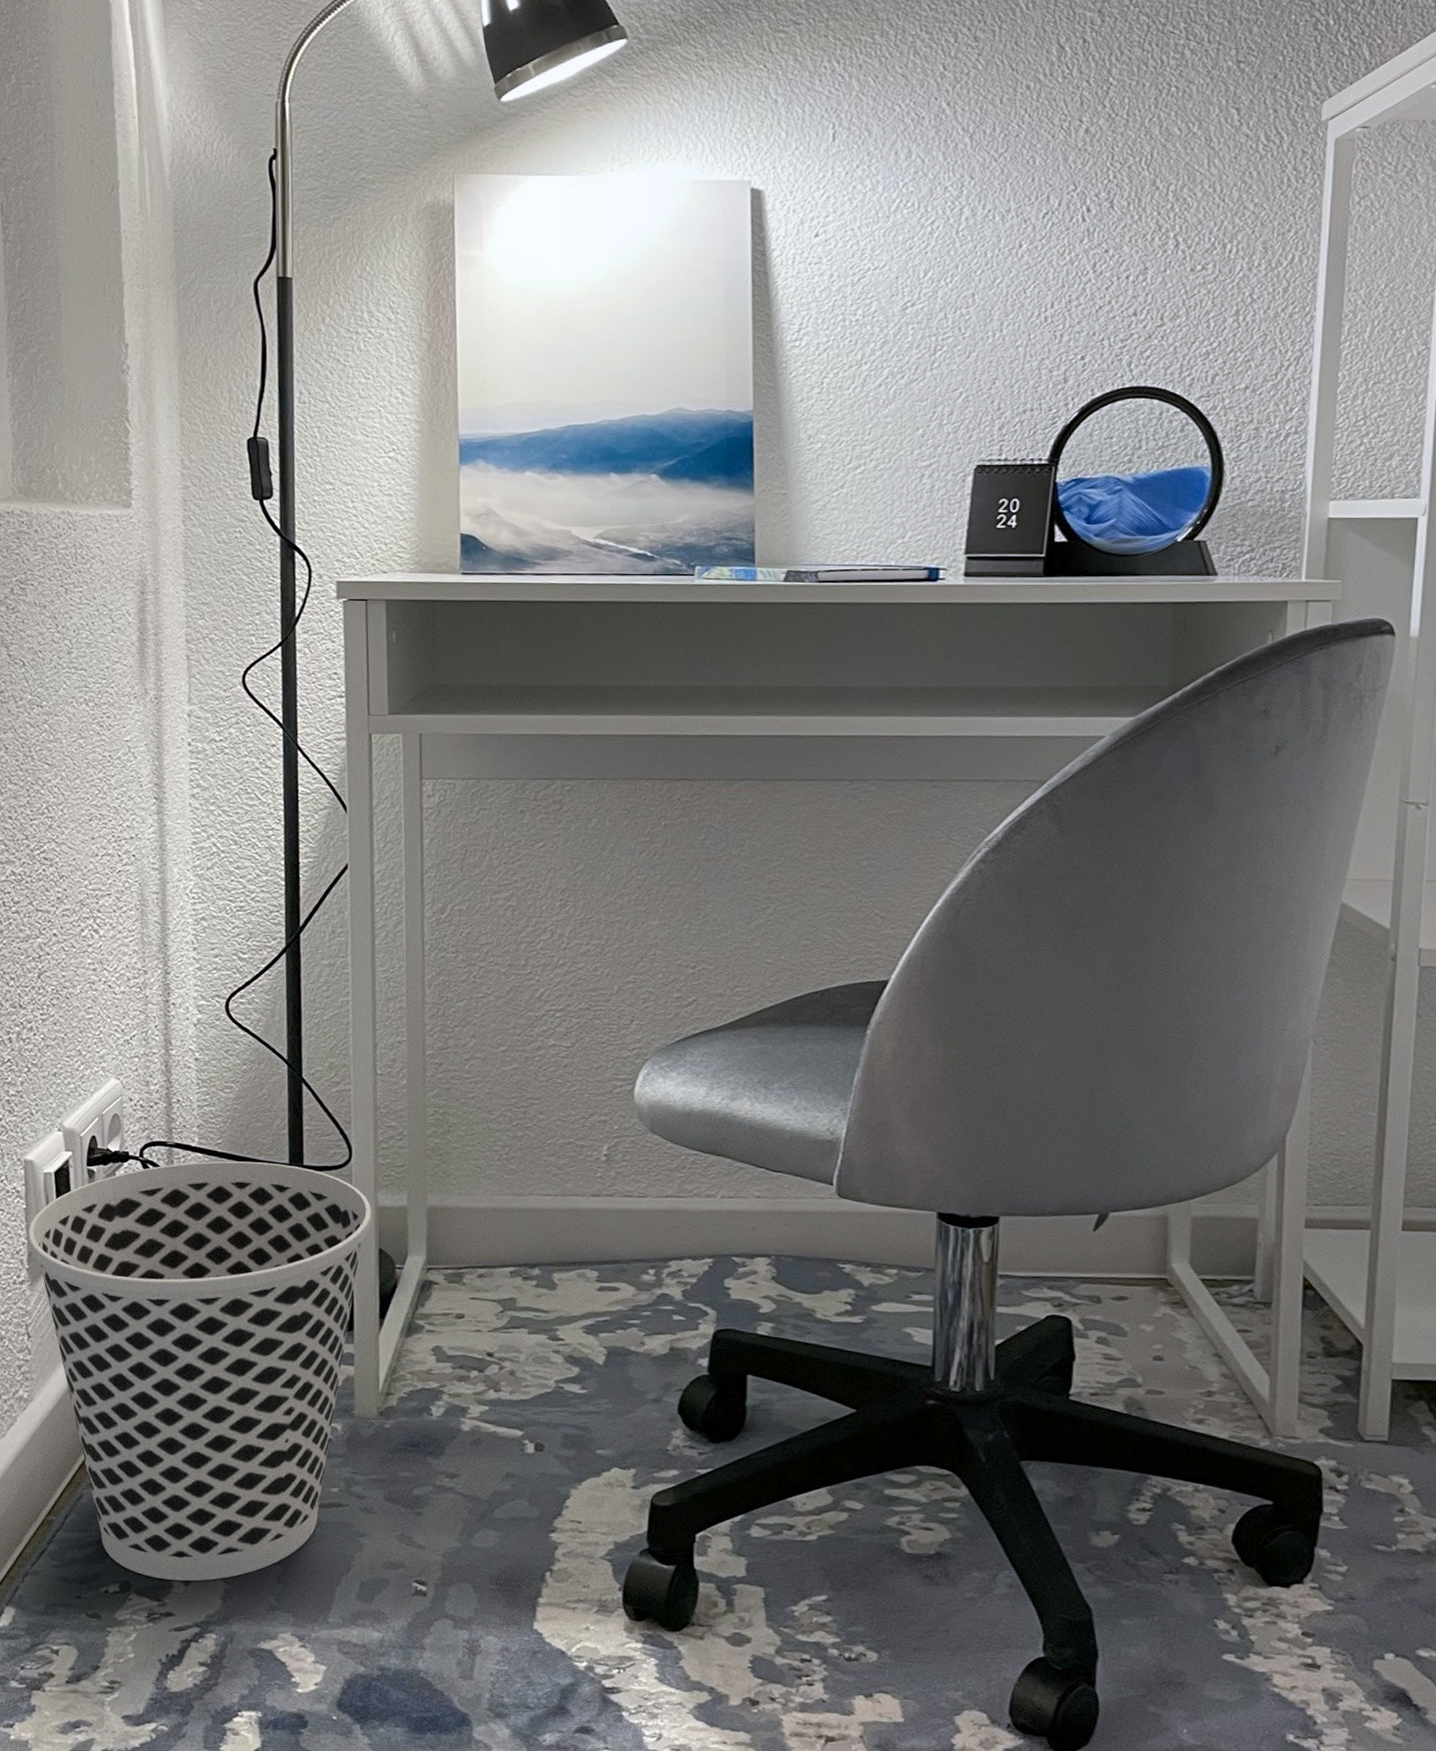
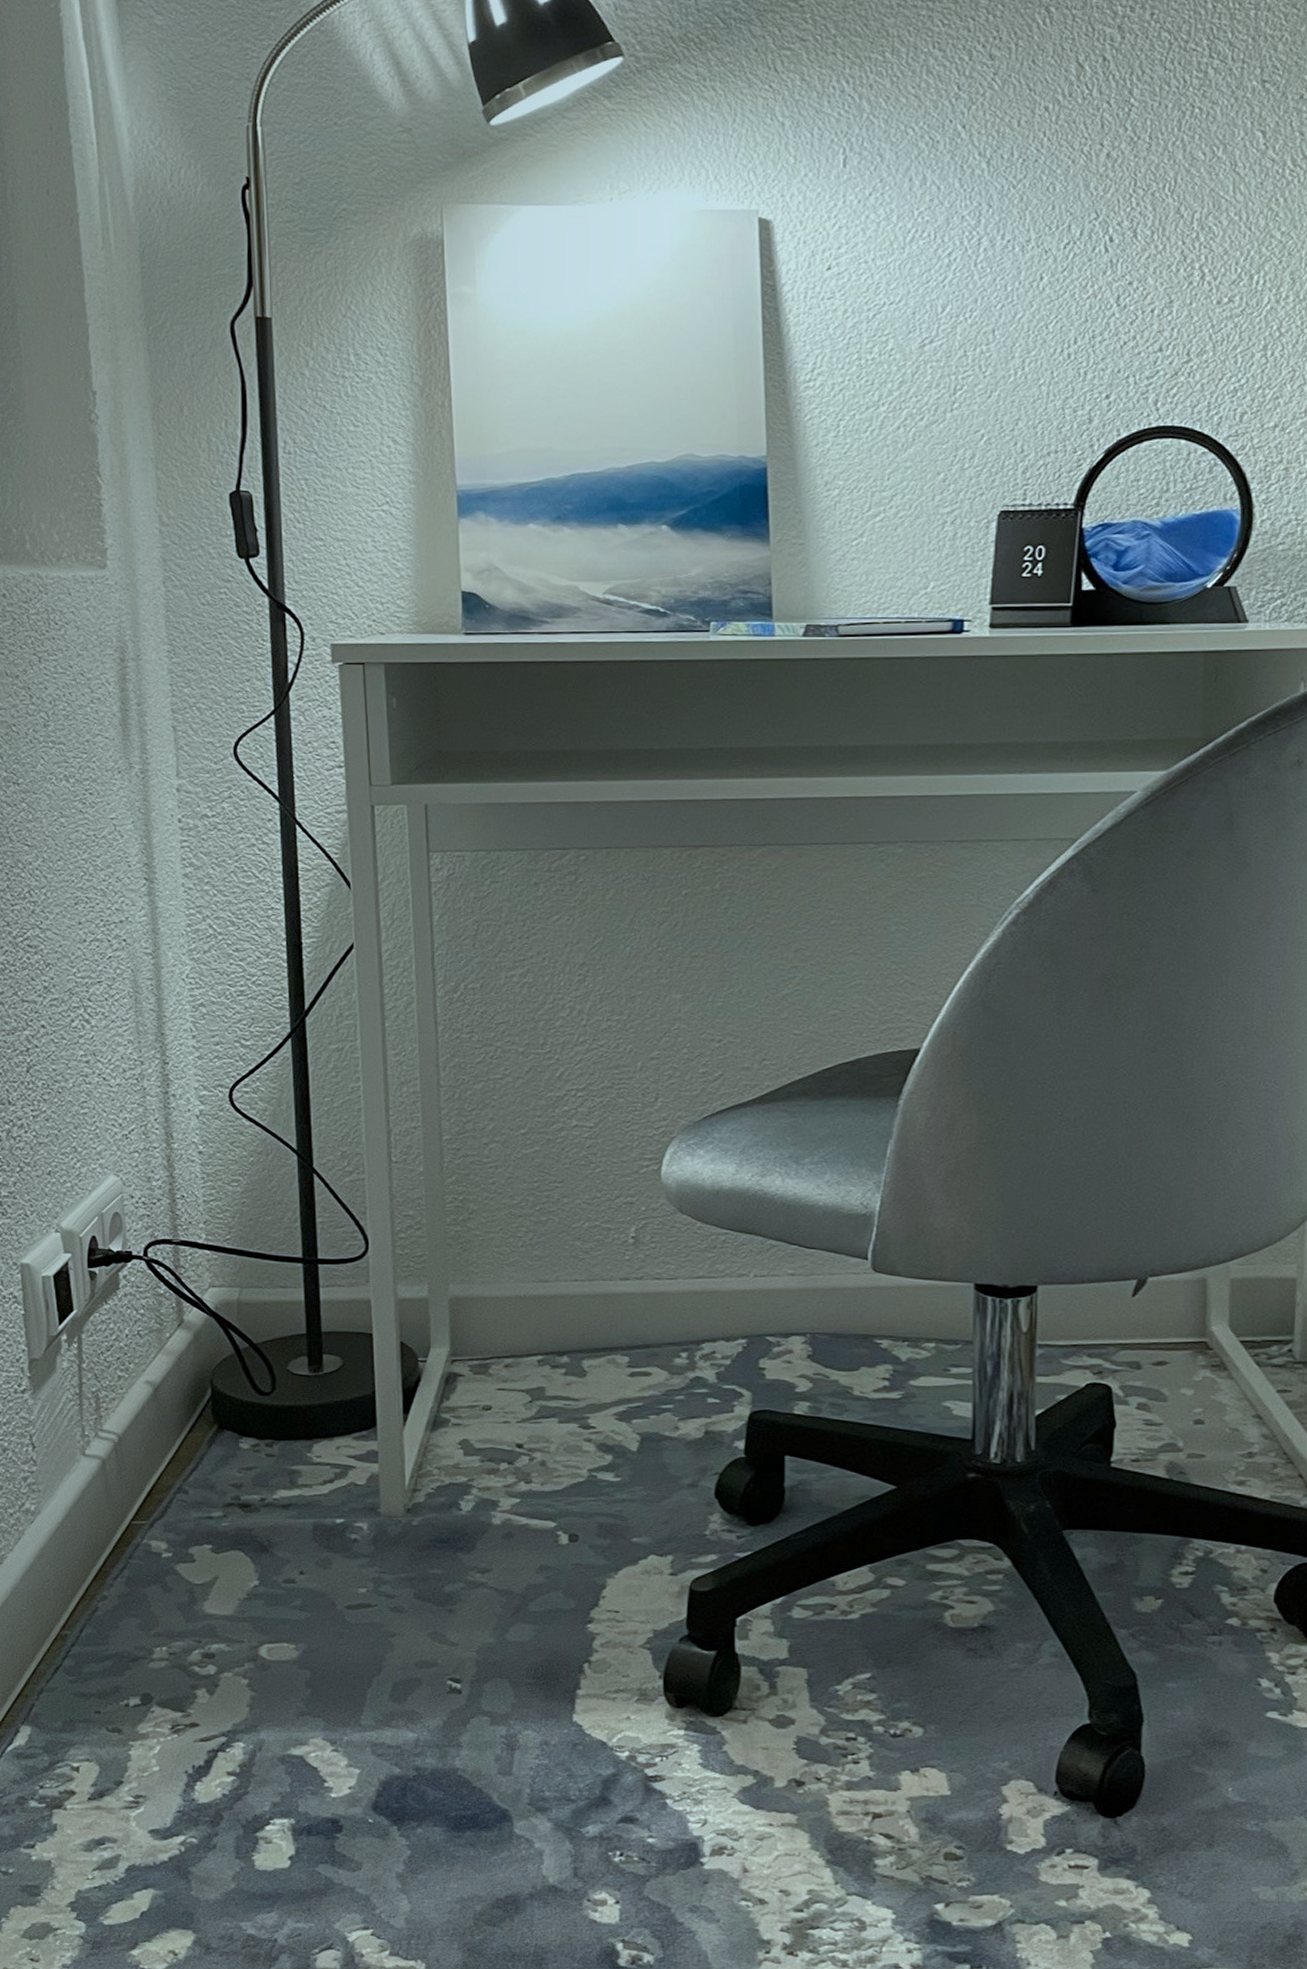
wastebasket: present [28,1161,372,1582] -> none [28,1257,391,1690]

